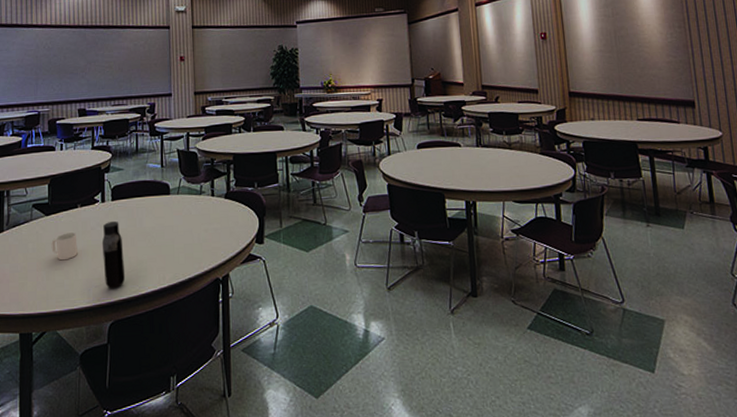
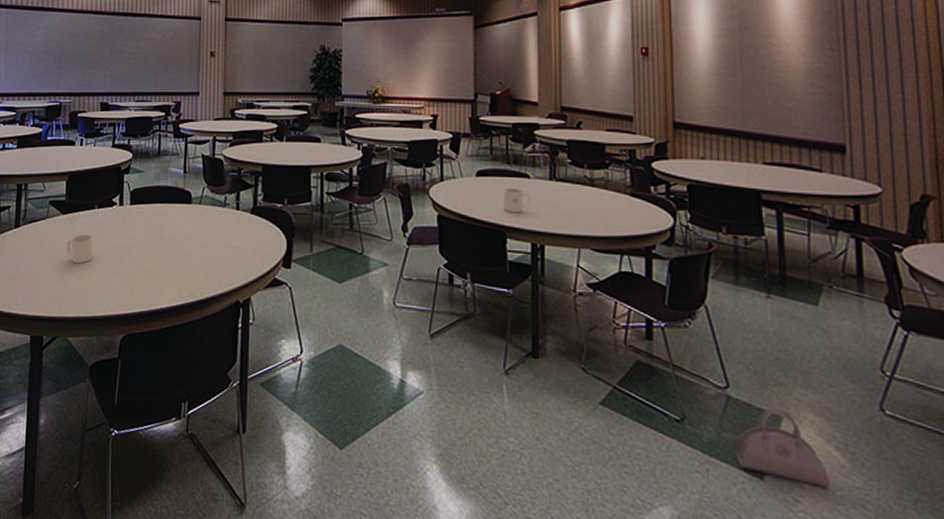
water bottle: present [101,221,126,289] -> none [117,227,140,300]
mug: none [440,155,462,177] -> present [503,187,530,213]
handbag: none [632,314,702,372] -> present [735,408,830,487]

